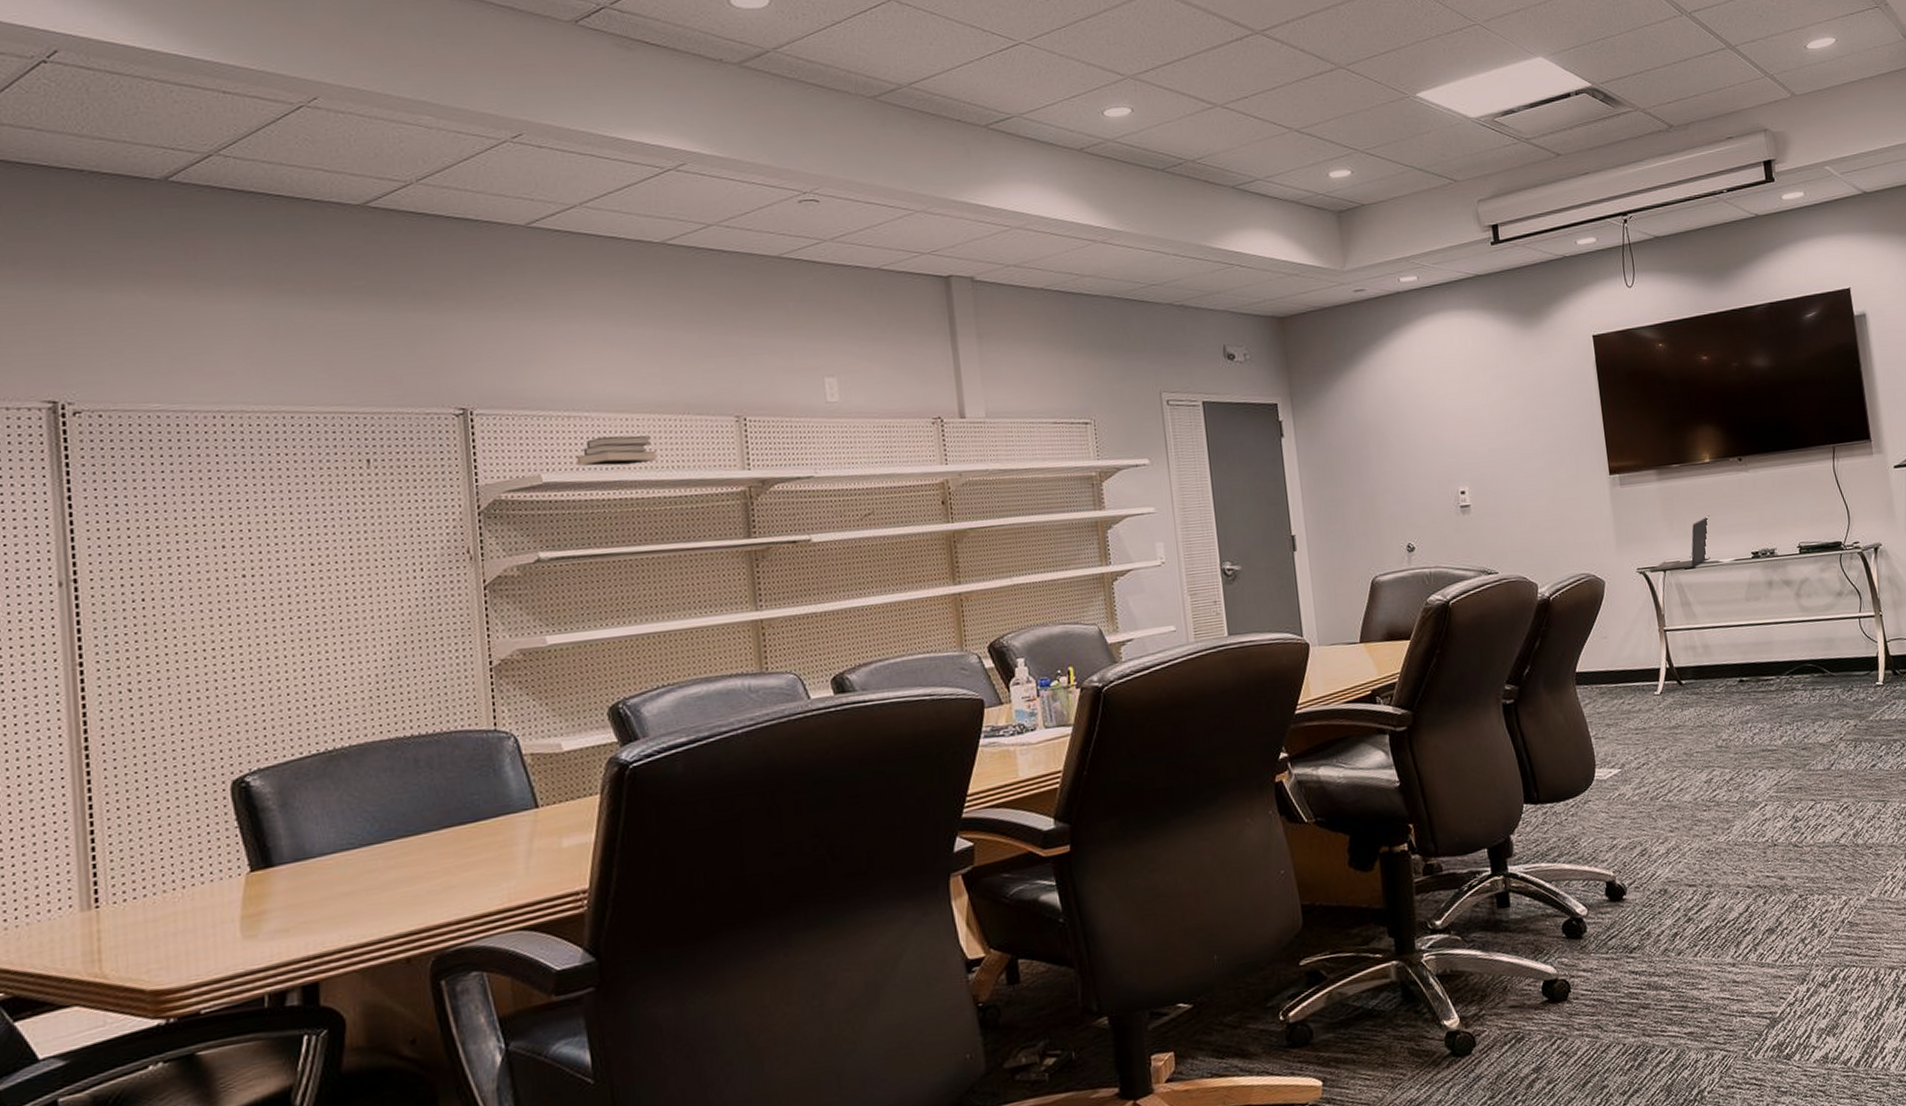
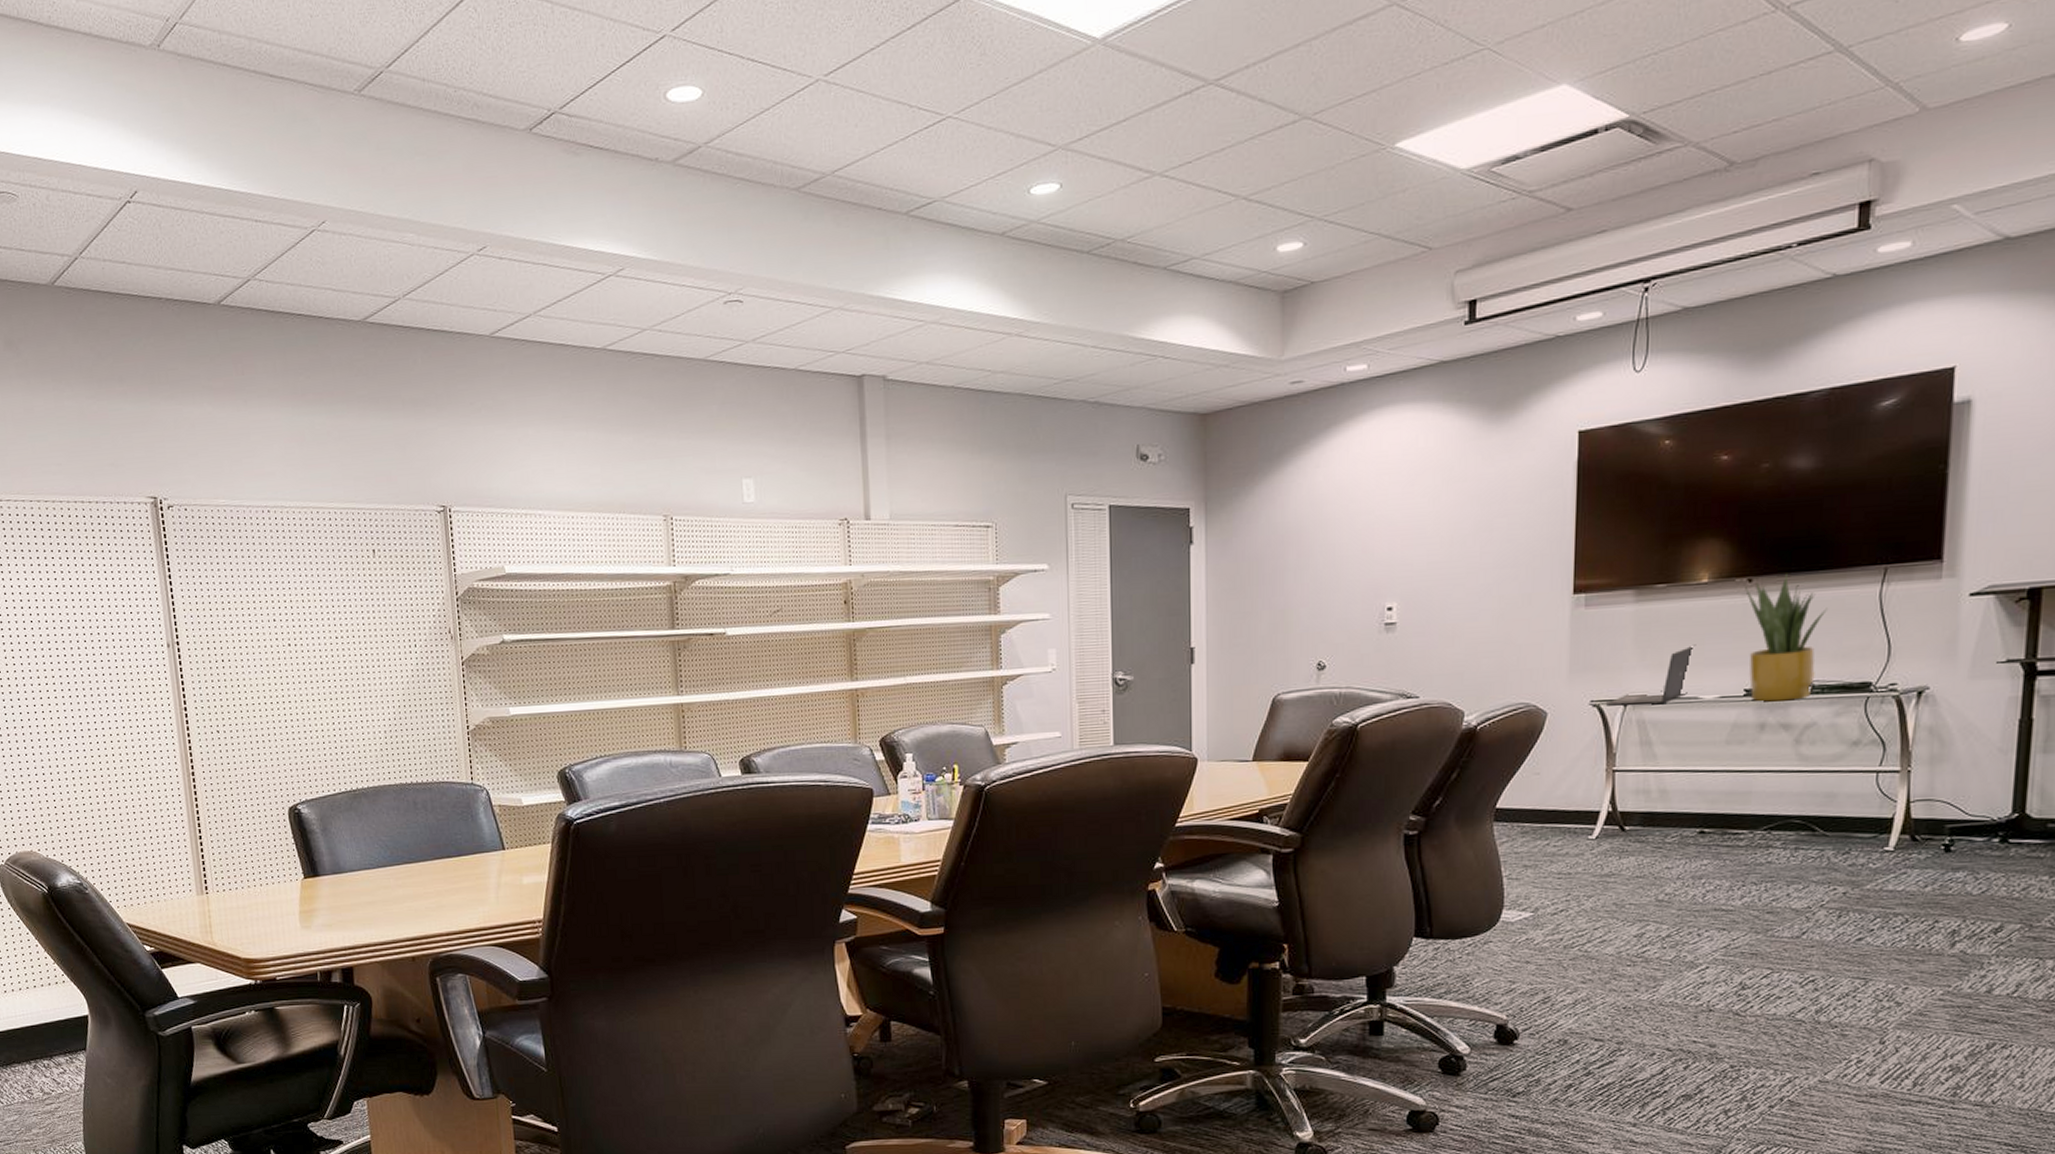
books: present [576,435,657,466] -> none [532,532,598,560]
planter: none [1737,454,1801,563] -> present [1745,574,1827,702]

